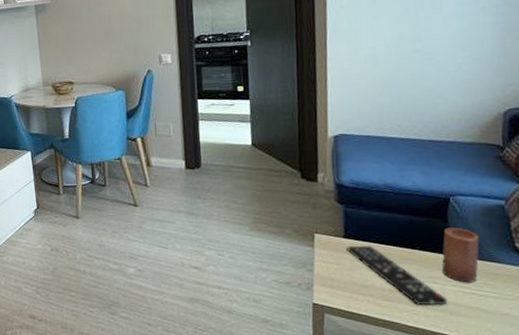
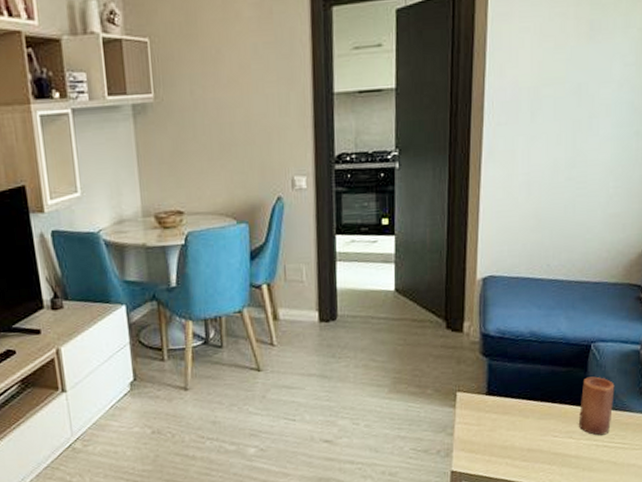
remote control: present [347,246,448,305] -> none [488,402,581,463]

